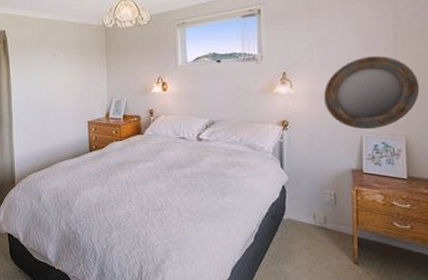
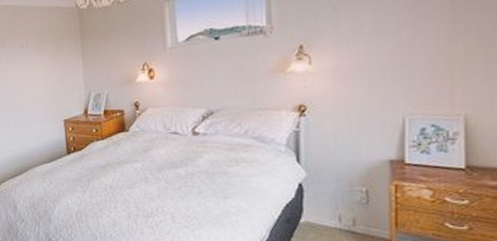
home mirror: present [323,56,420,130] -> none [352,14,487,110]

